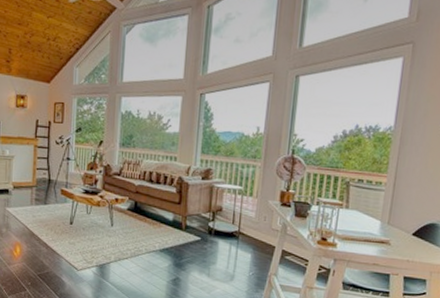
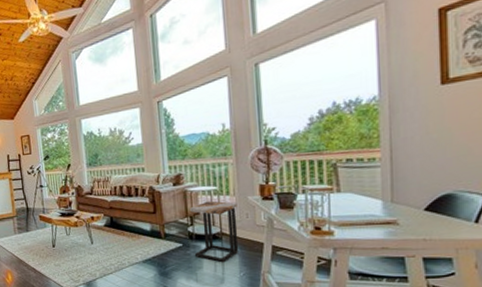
side table: none [210,199,258,261] -> present [190,201,239,263]

